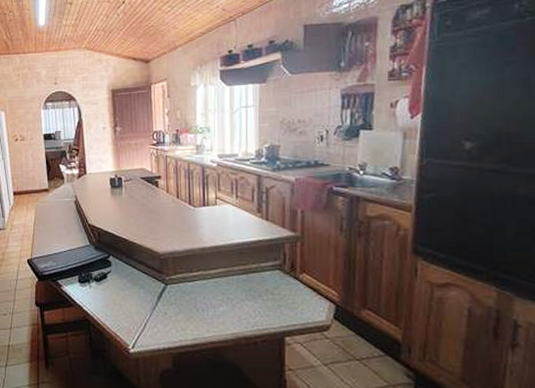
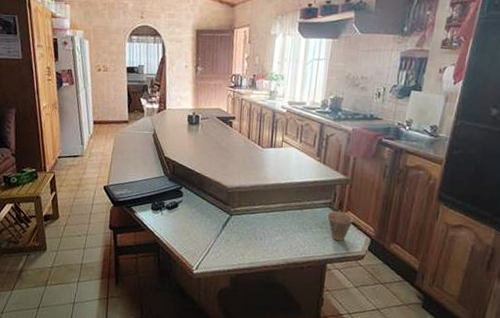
cup: none [279,273,310,309] -> present [327,211,353,241]

